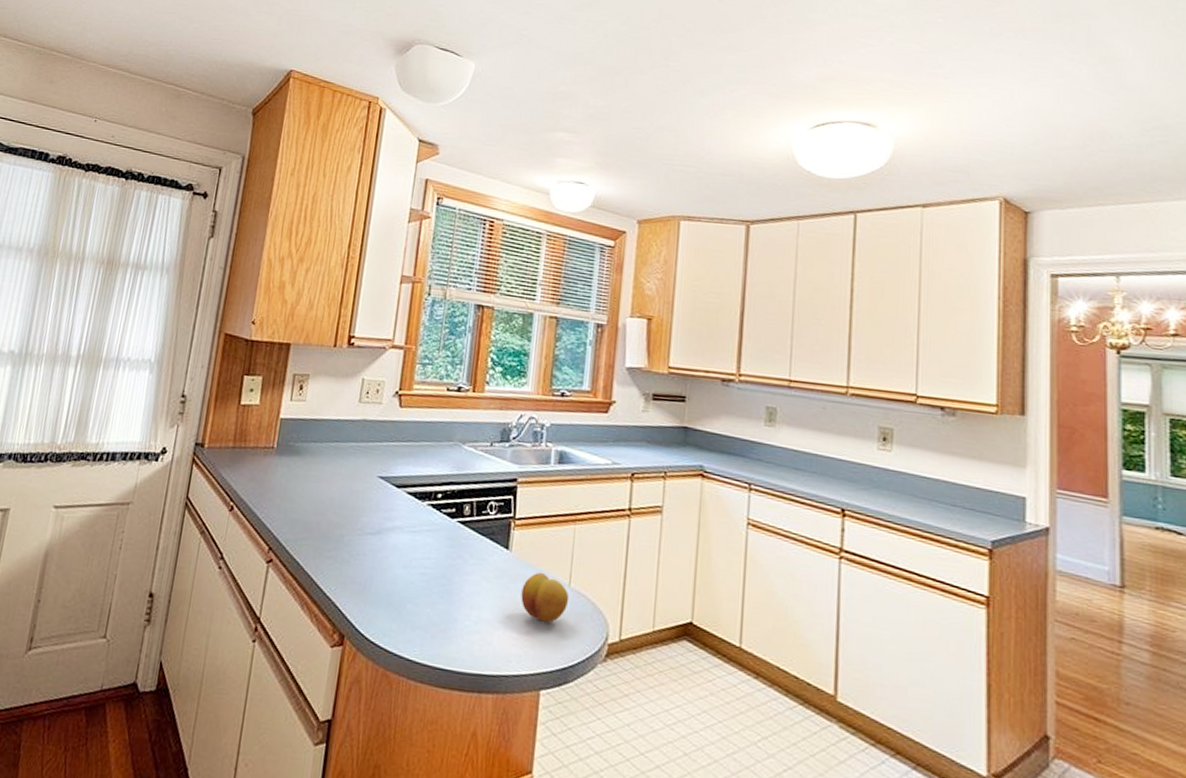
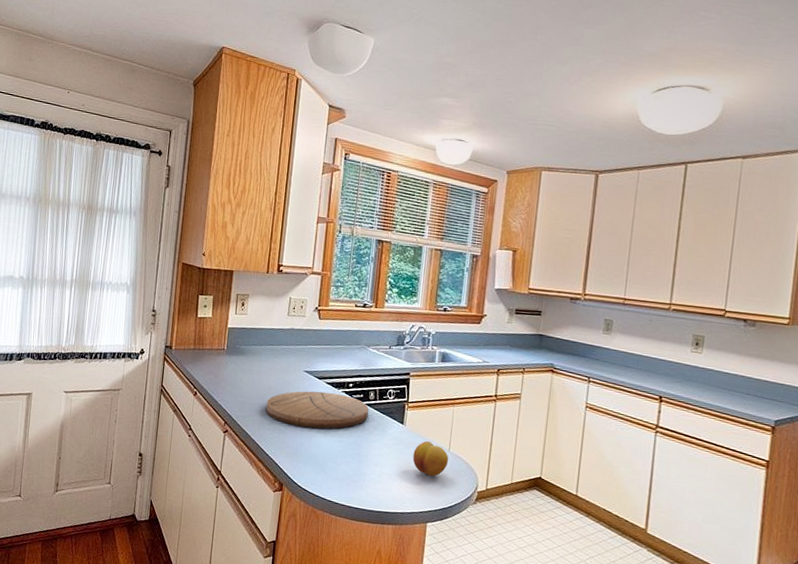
cutting board: none [325,504,463,557] -> present [265,391,369,429]

